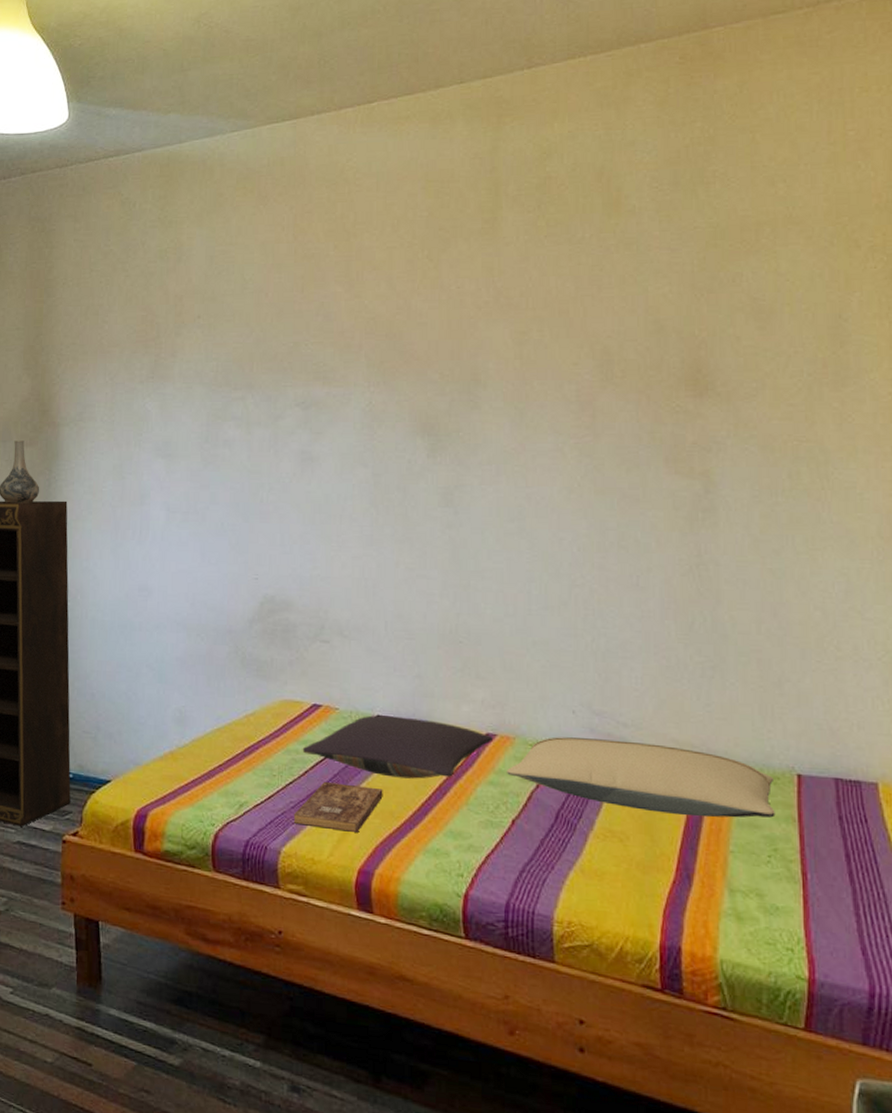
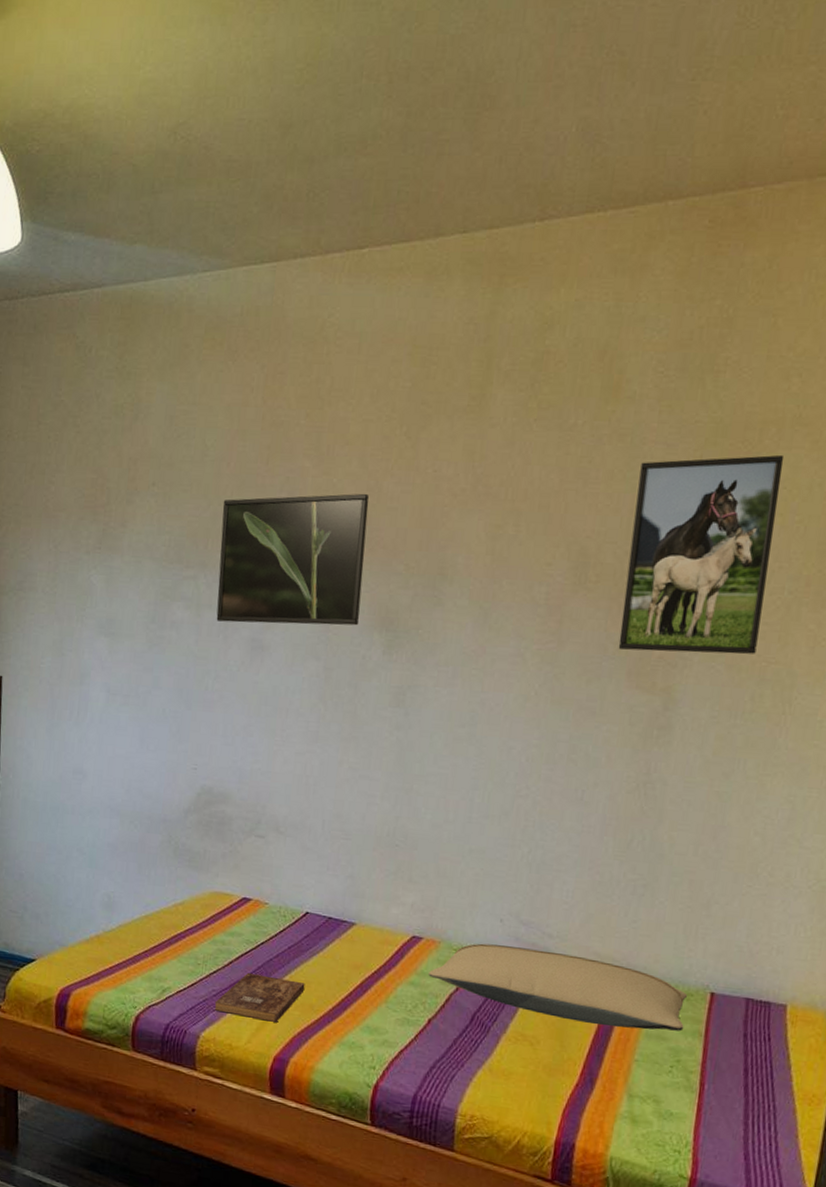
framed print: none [264,311,402,437] -> present [216,493,370,626]
pillow: present [302,715,494,779] -> none [228,911,420,976]
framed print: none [649,251,786,439] -> present [618,454,785,655]

